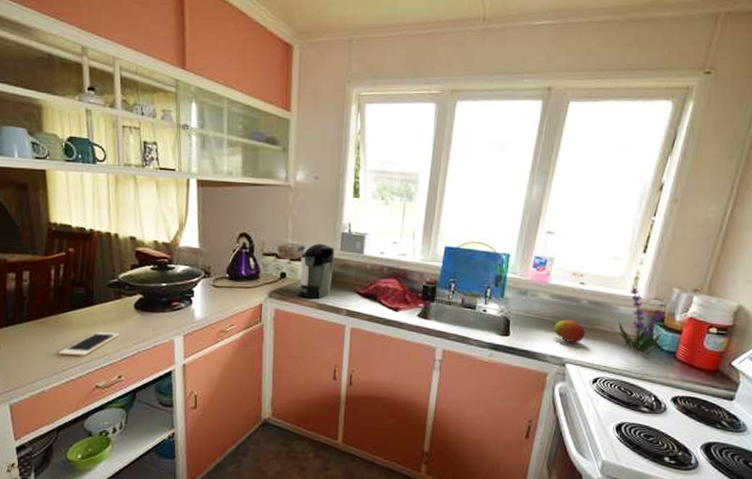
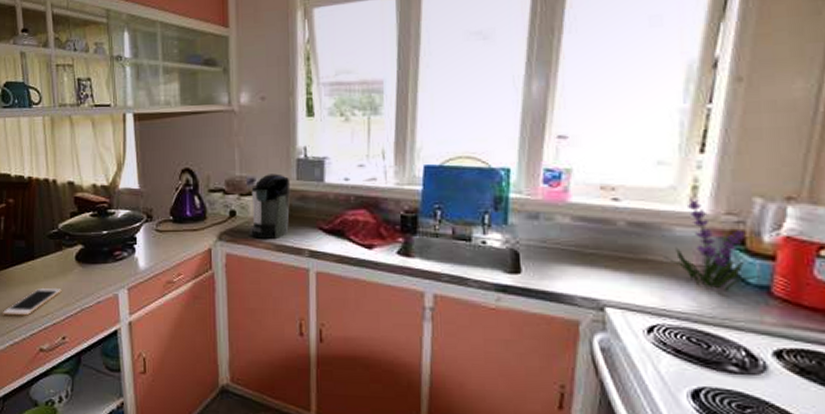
fruit: present [553,319,585,343] -> none [581,249,628,278]

